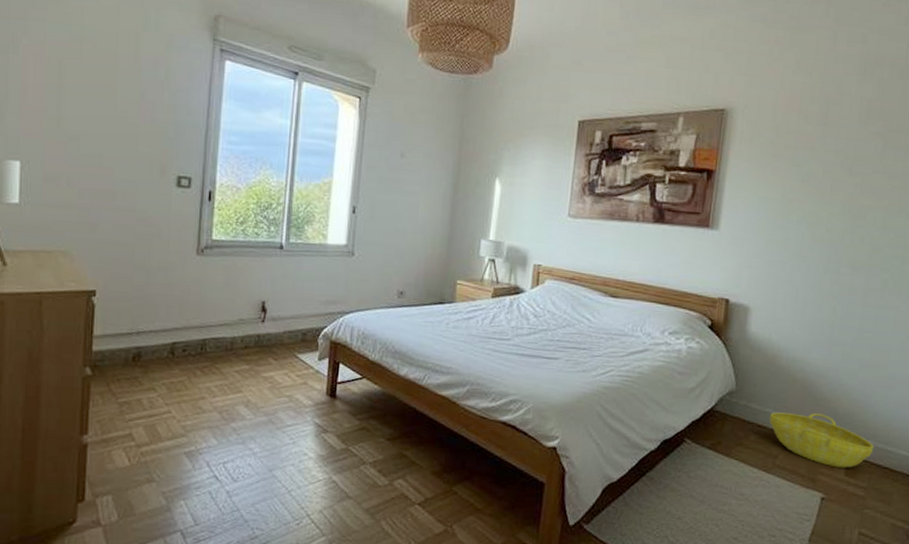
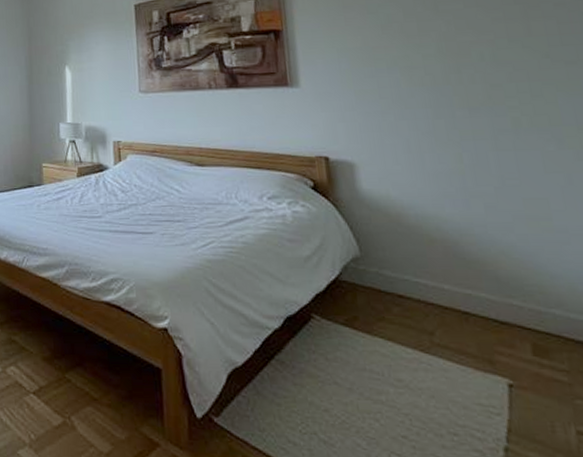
basket: present [769,412,874,468] -> none [410,278,565,346]

